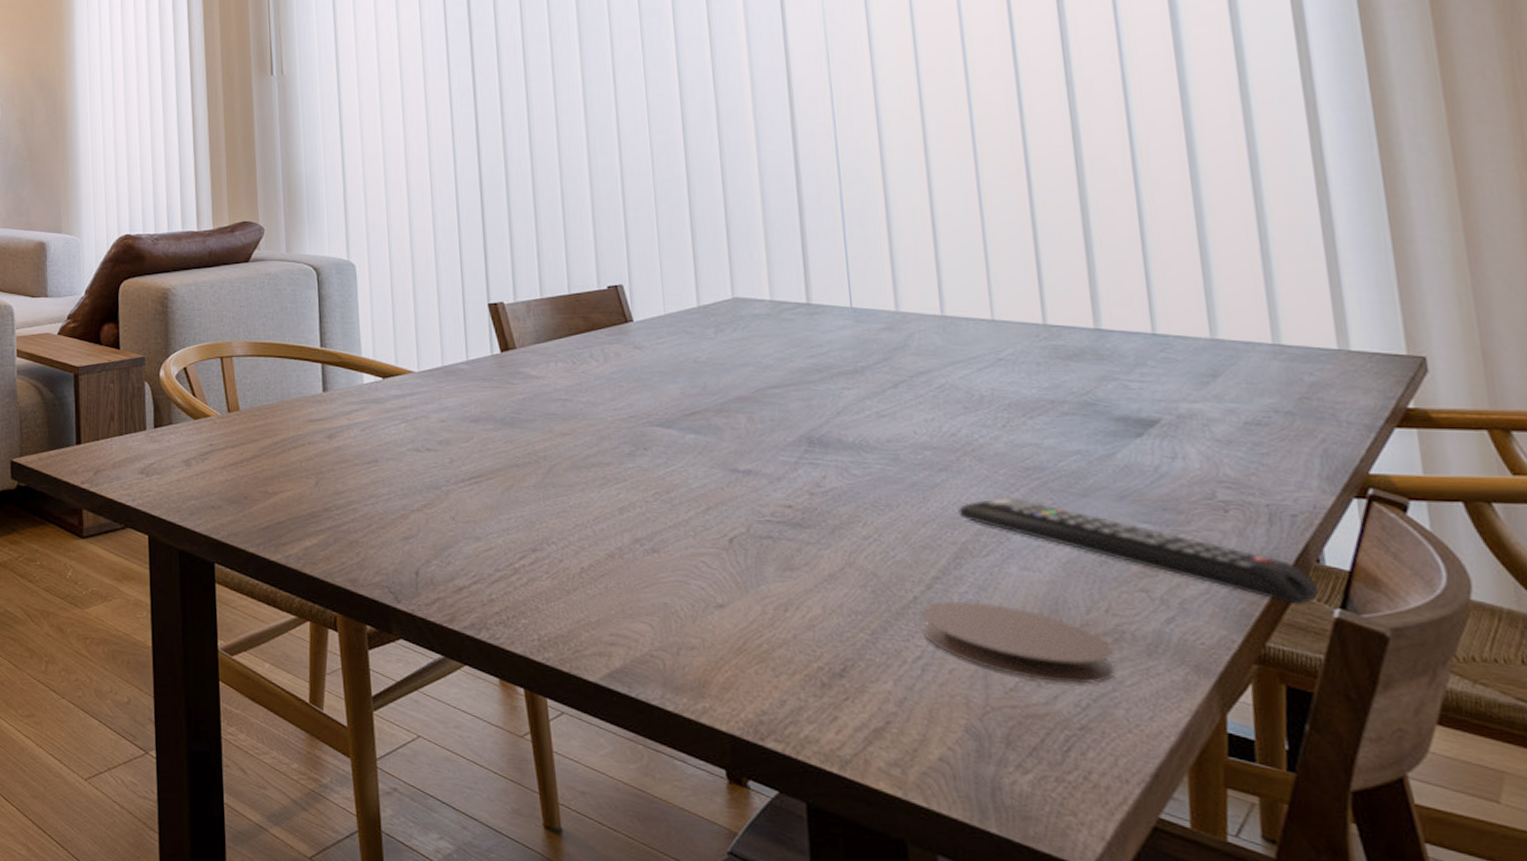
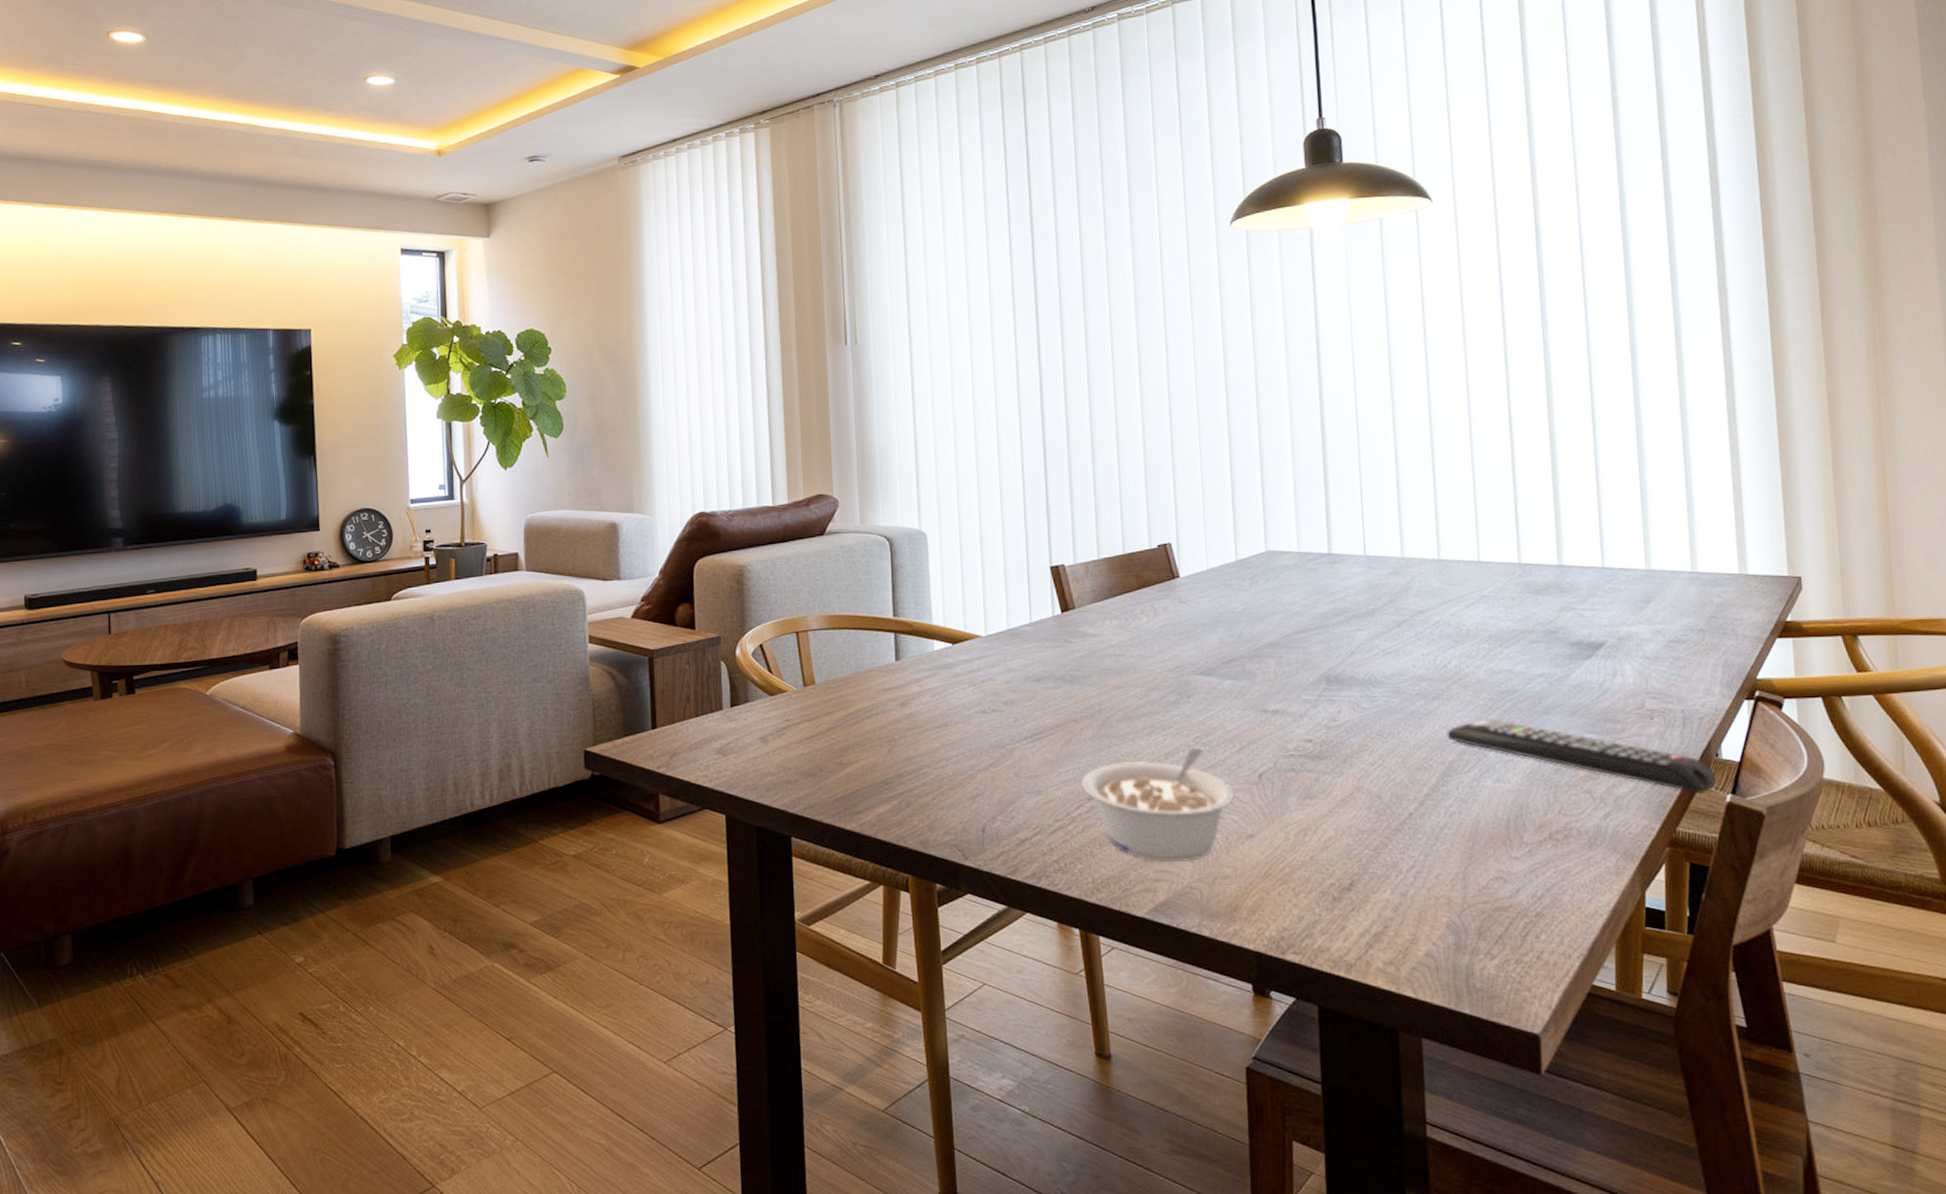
legume: none [524,504,701,627] -> present [1081,747,1235,862]
coaster: present [920,600,1116,684] -> none [1414,813,1565,877]

